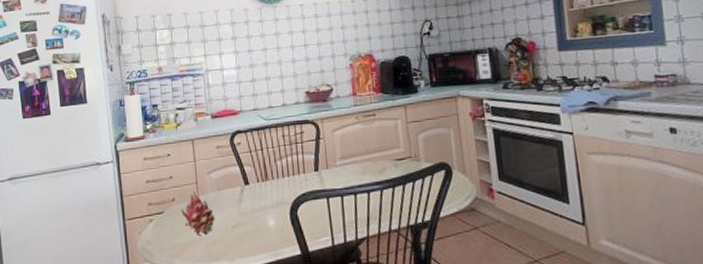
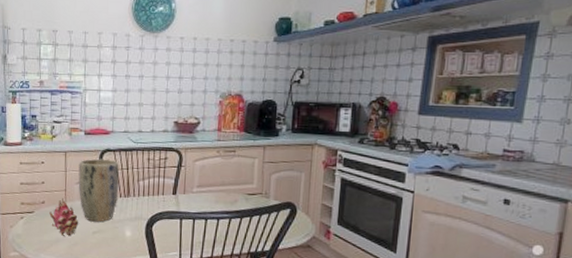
plant pot: none [208,141,255,215] -> present [78,158,119,222]

